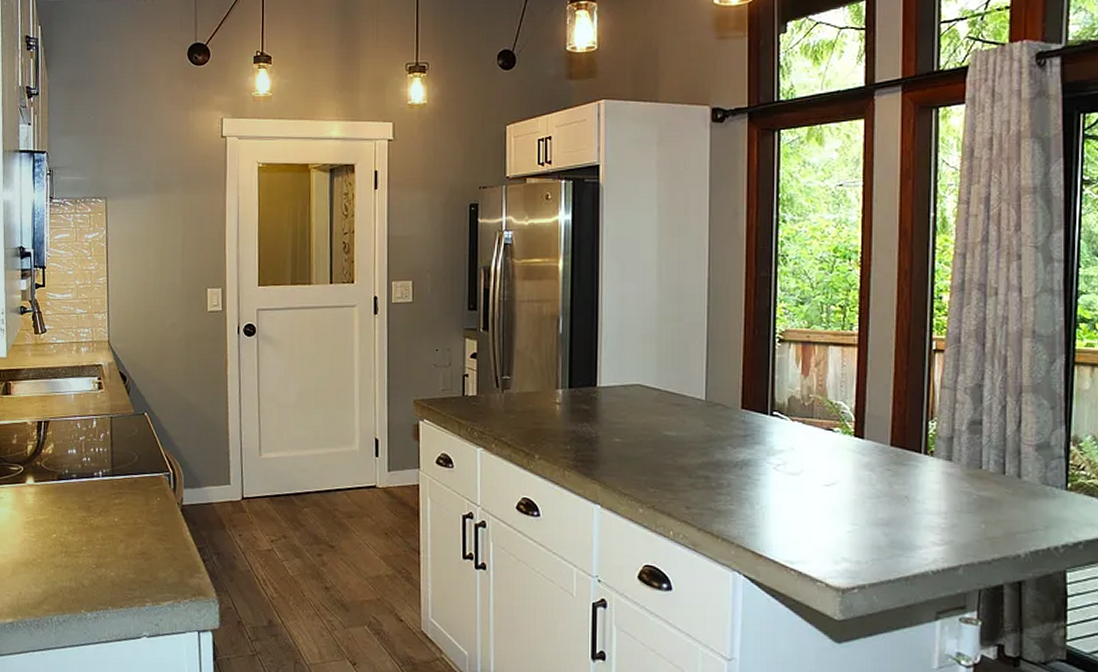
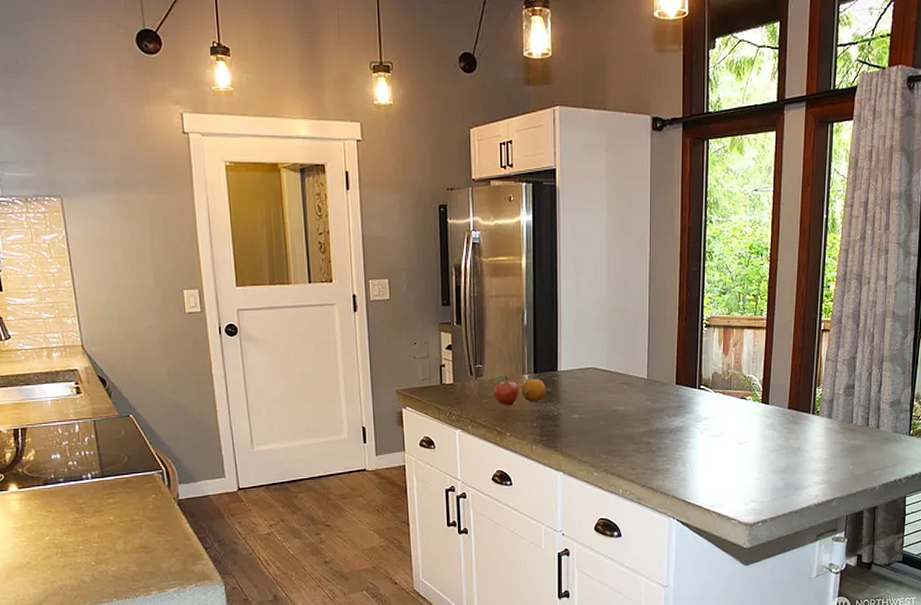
fruit: none [521,387,551,424] -> present [493,374,519,406]
fruit: none [554,394,583,421] -> present [521,378,546,402]

